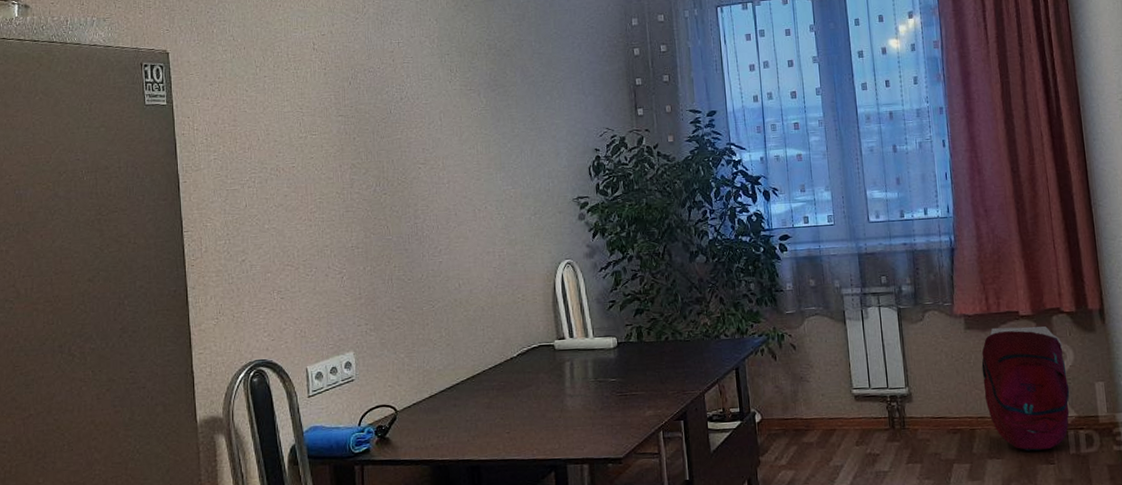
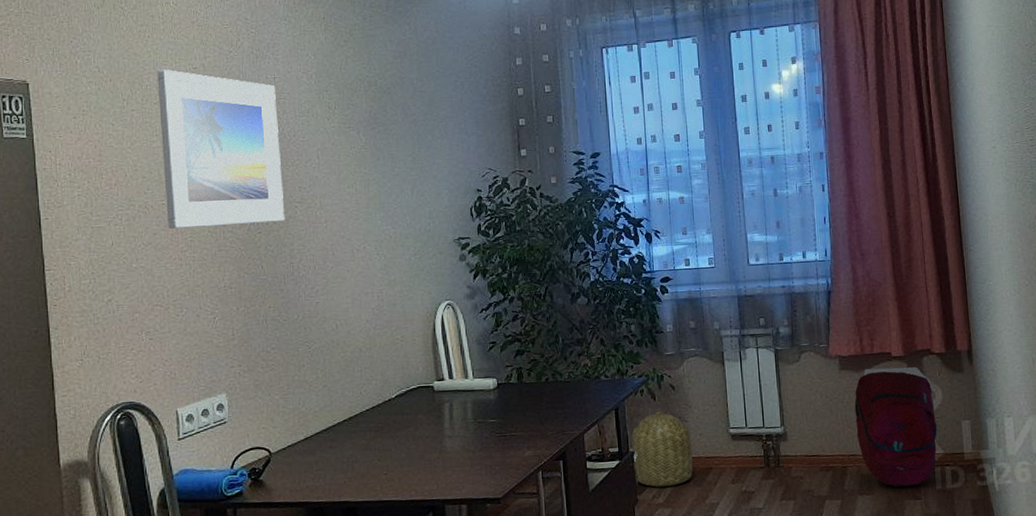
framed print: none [288,36,409,191] -> present [157,69,285,229]
basket: none [753,371,816,449] -> present [632,411,693,488]

